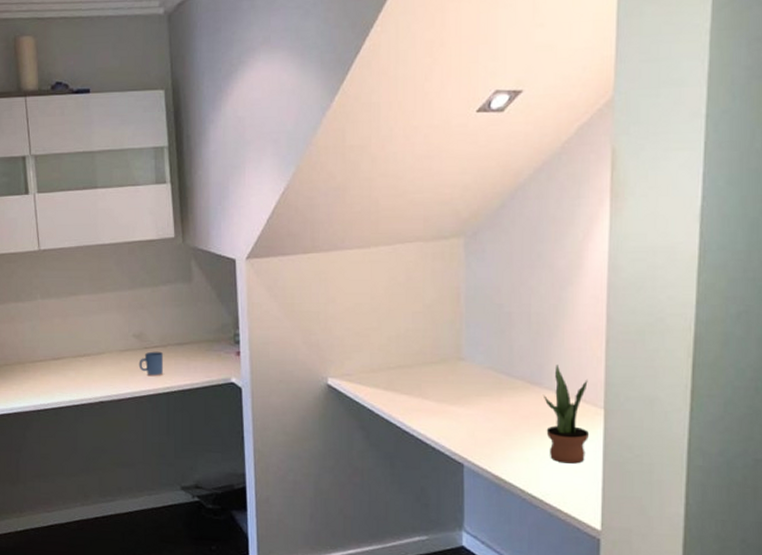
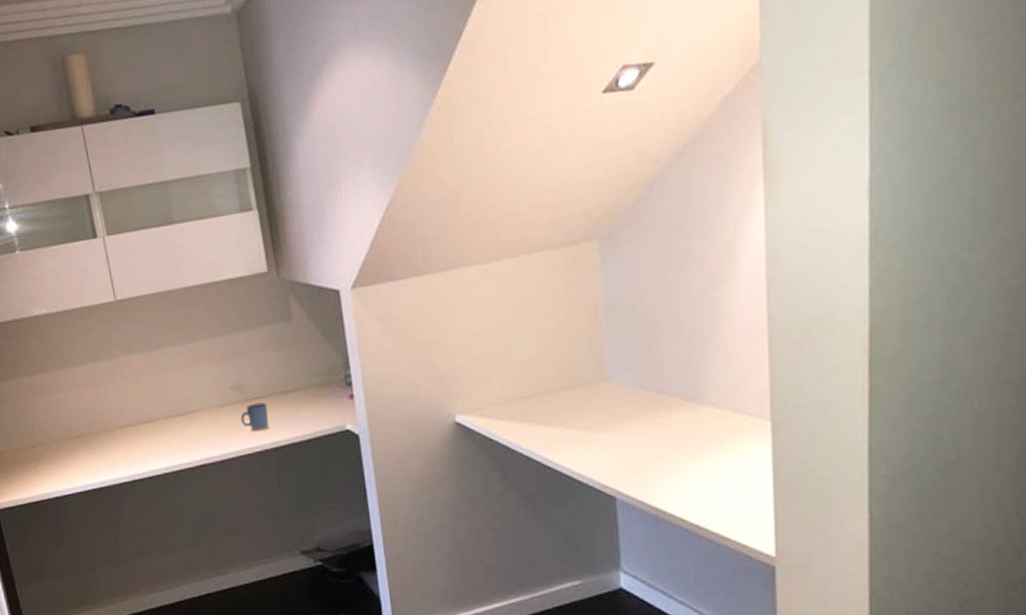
potted plant: present [544,365,590,464] -> none [701,376,757,486]

